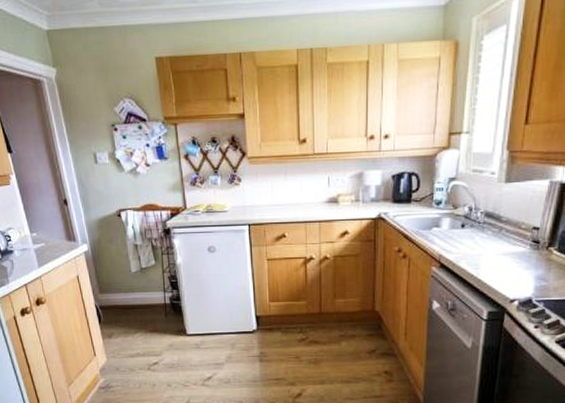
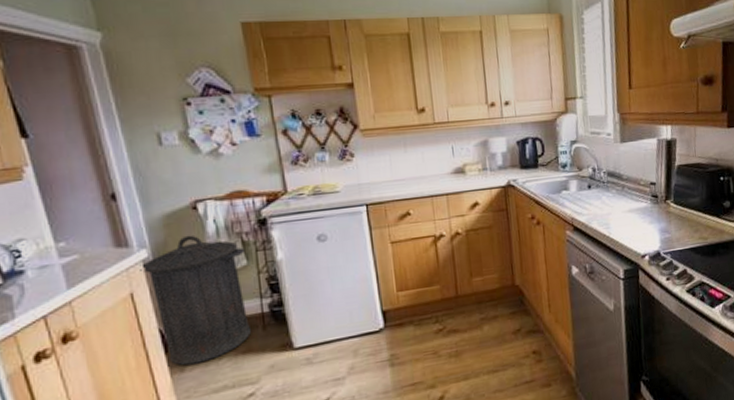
trash can: none [83,236,157,334] -> present [139,235,252,366]

